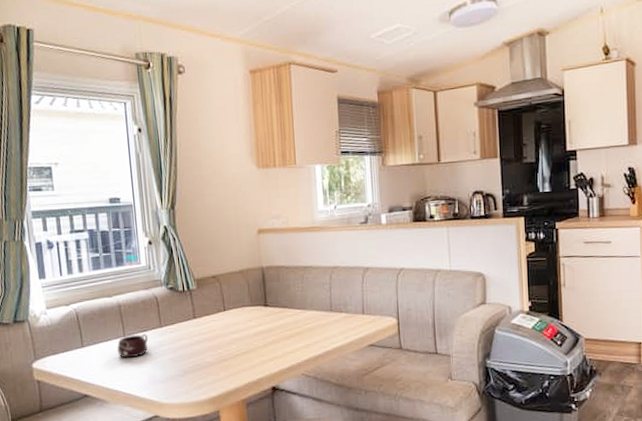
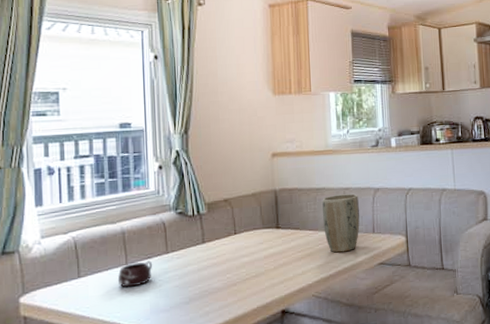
plant pot: none [310,272,349,333] -> present [322,193,360,253]

